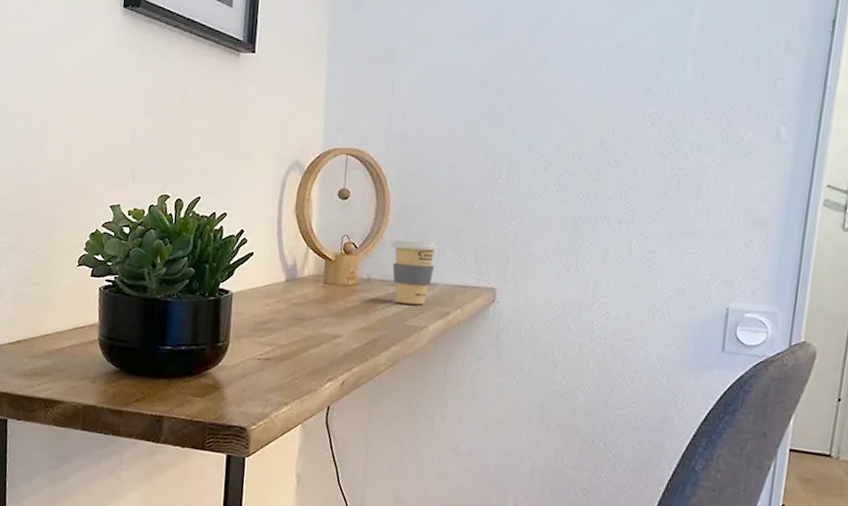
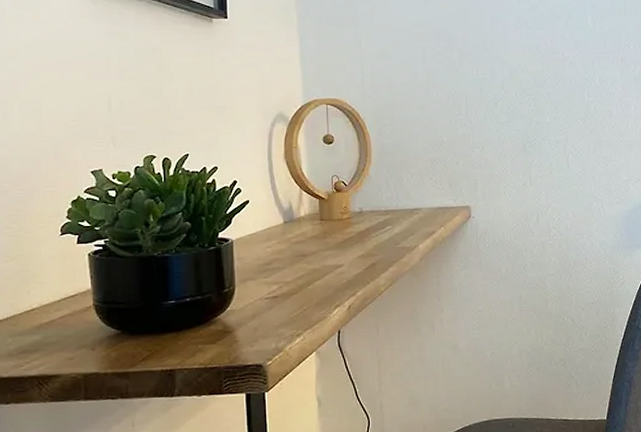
coffee cup: present [391,238,439,305] -> none [377,173,418,229]

